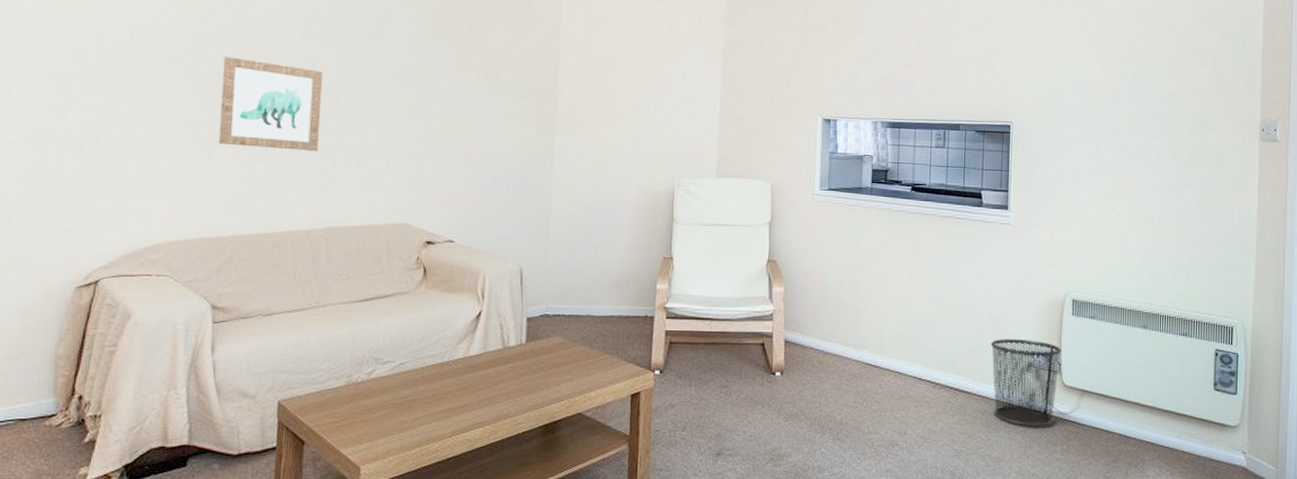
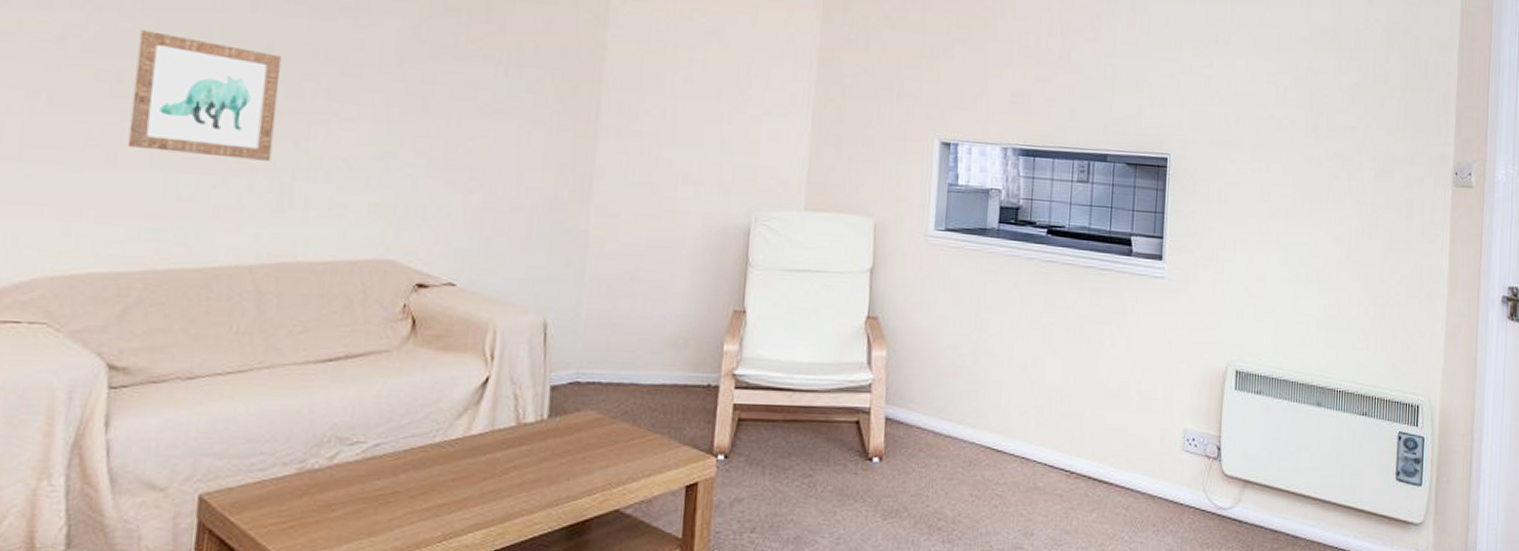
waste bin: present [990,339,1062,426] -> none [1137,417,1222,525]

